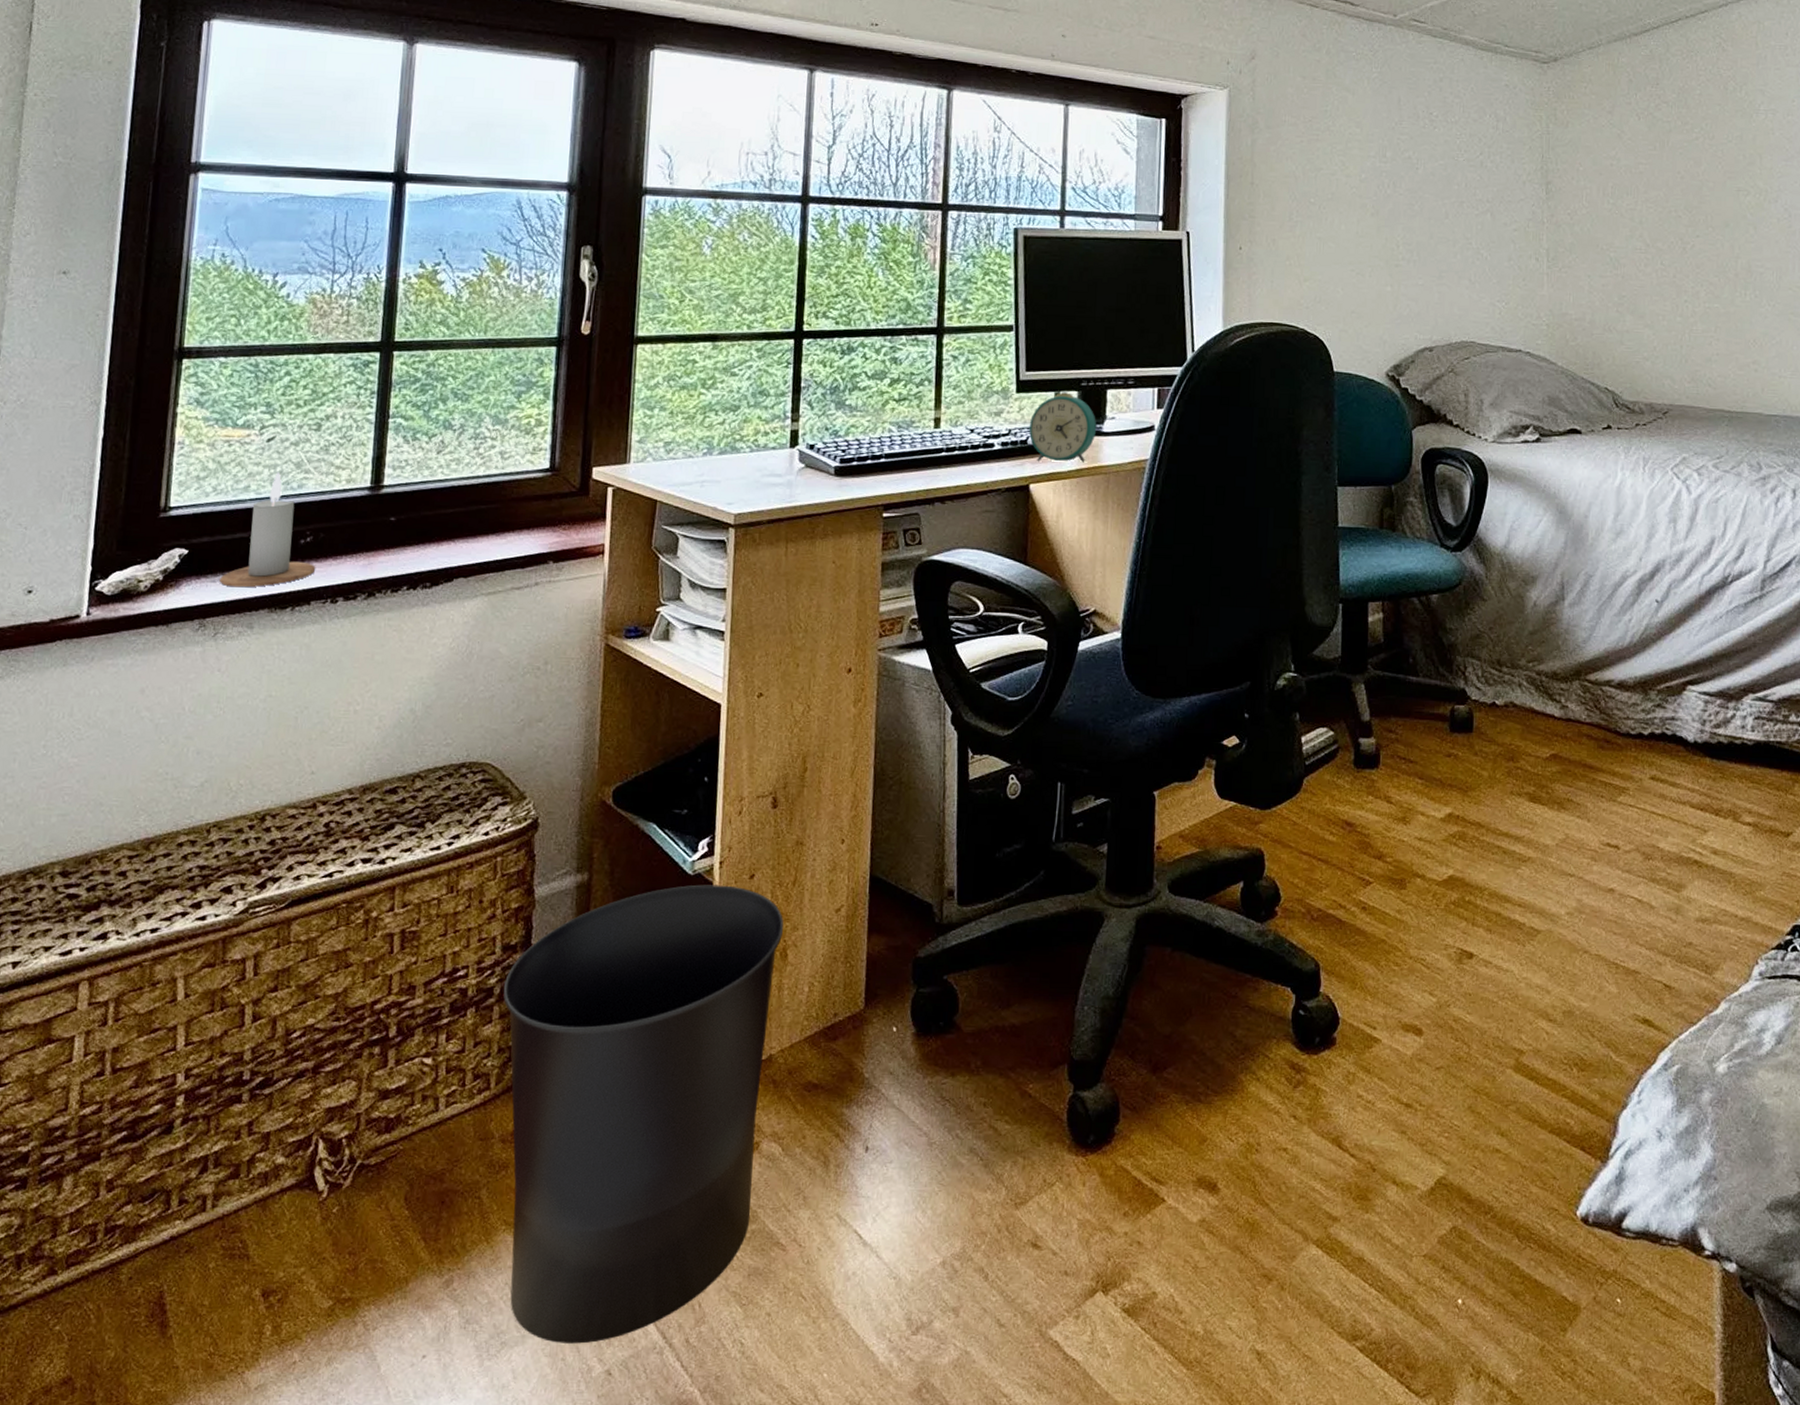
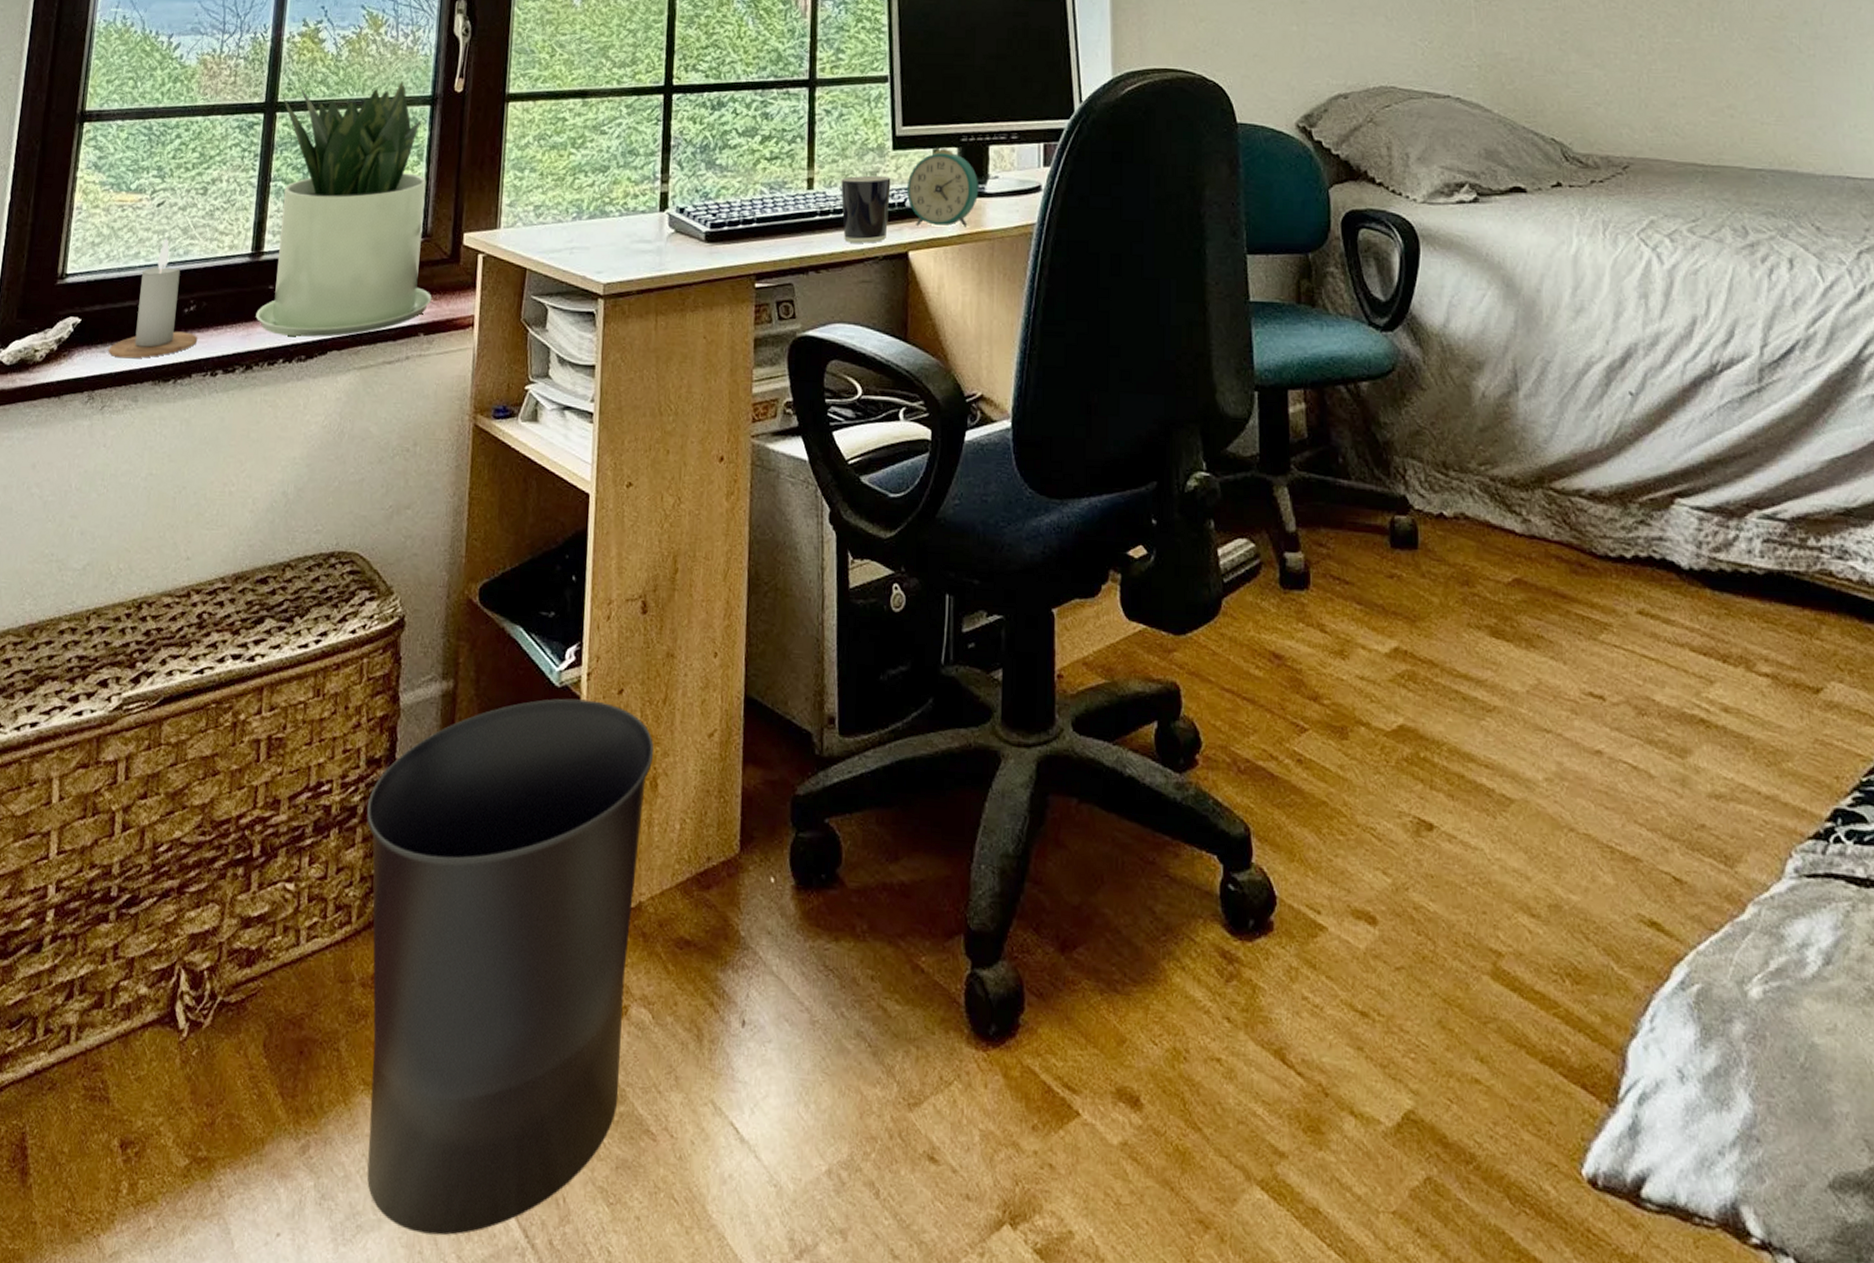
planter: none [377,323,561,566] -> present [255,81,432,337]
mug: none [966,415,1014,477] -> present [841,175,891,243]

